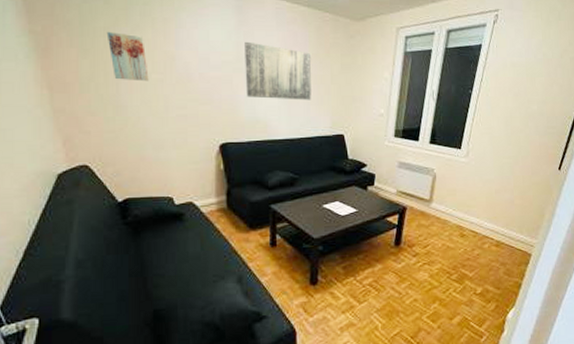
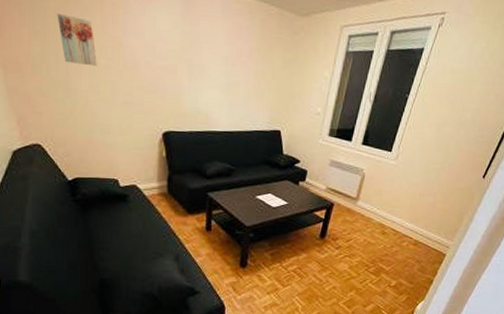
wall art: present [245,41,312,100] -> none [189,31,255,95]

